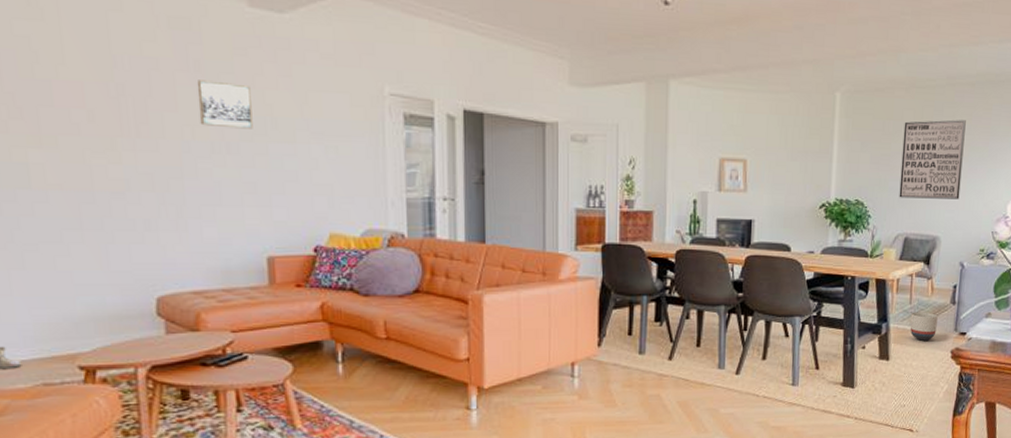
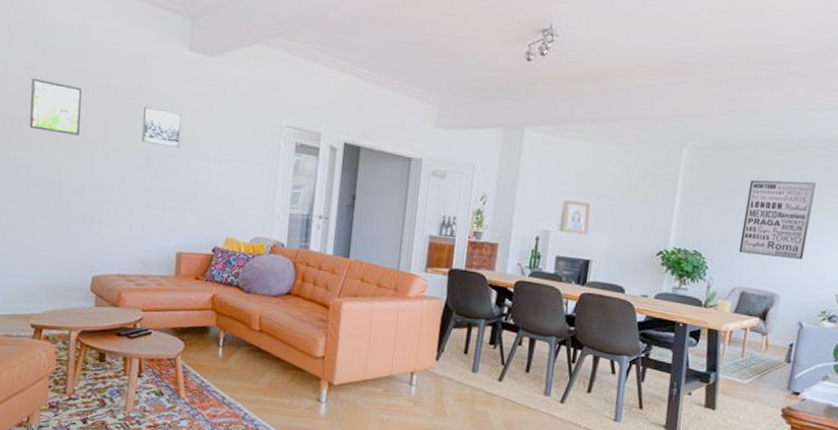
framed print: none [30,50,112,122] -> present [29,77,83,136]
planter: present [910,312,938,341] -> none [739,365,770,396]

